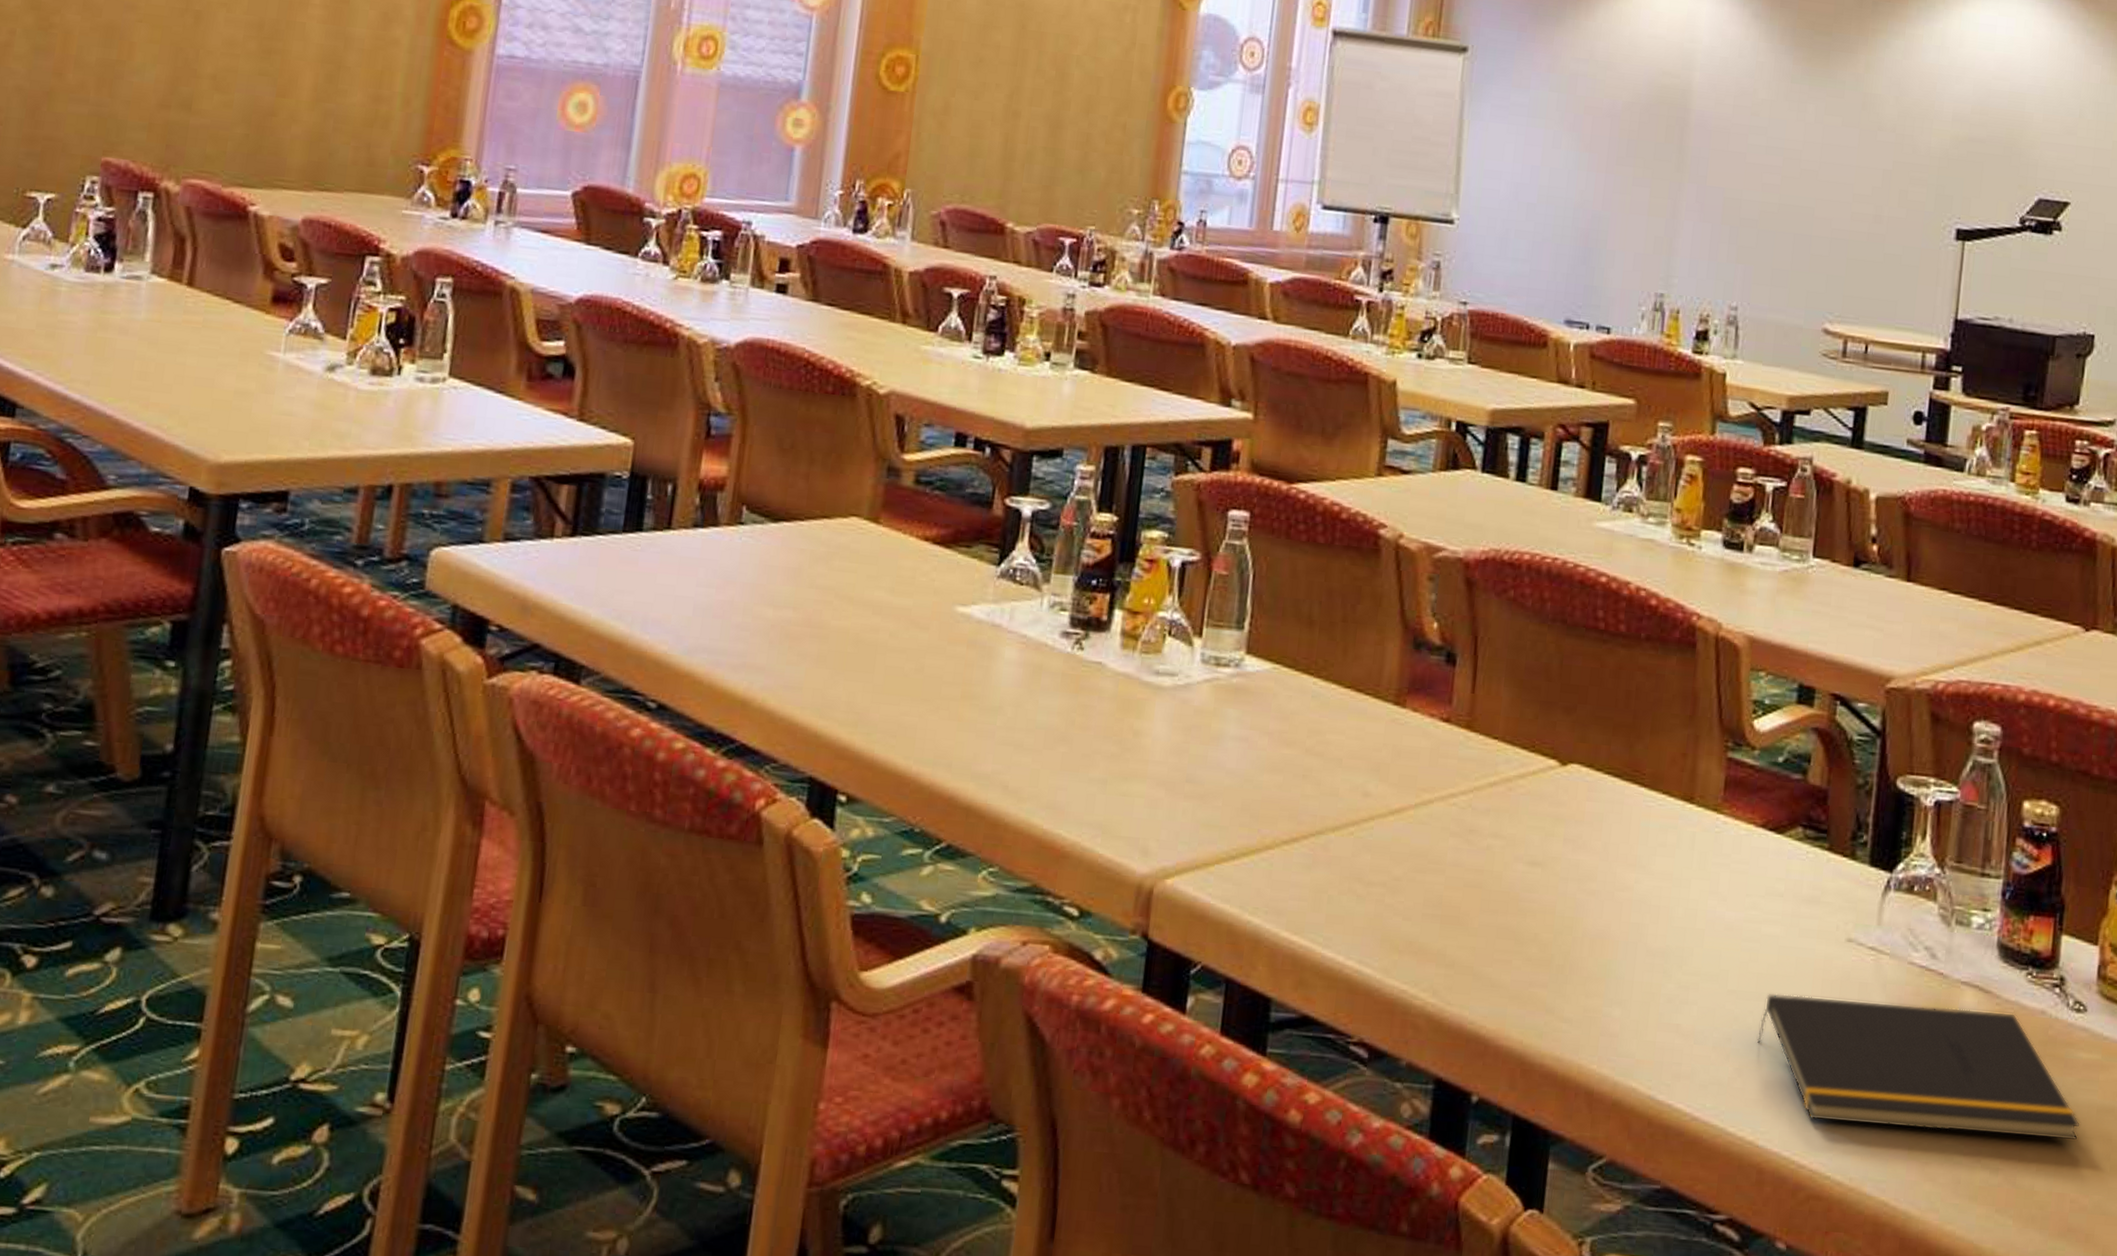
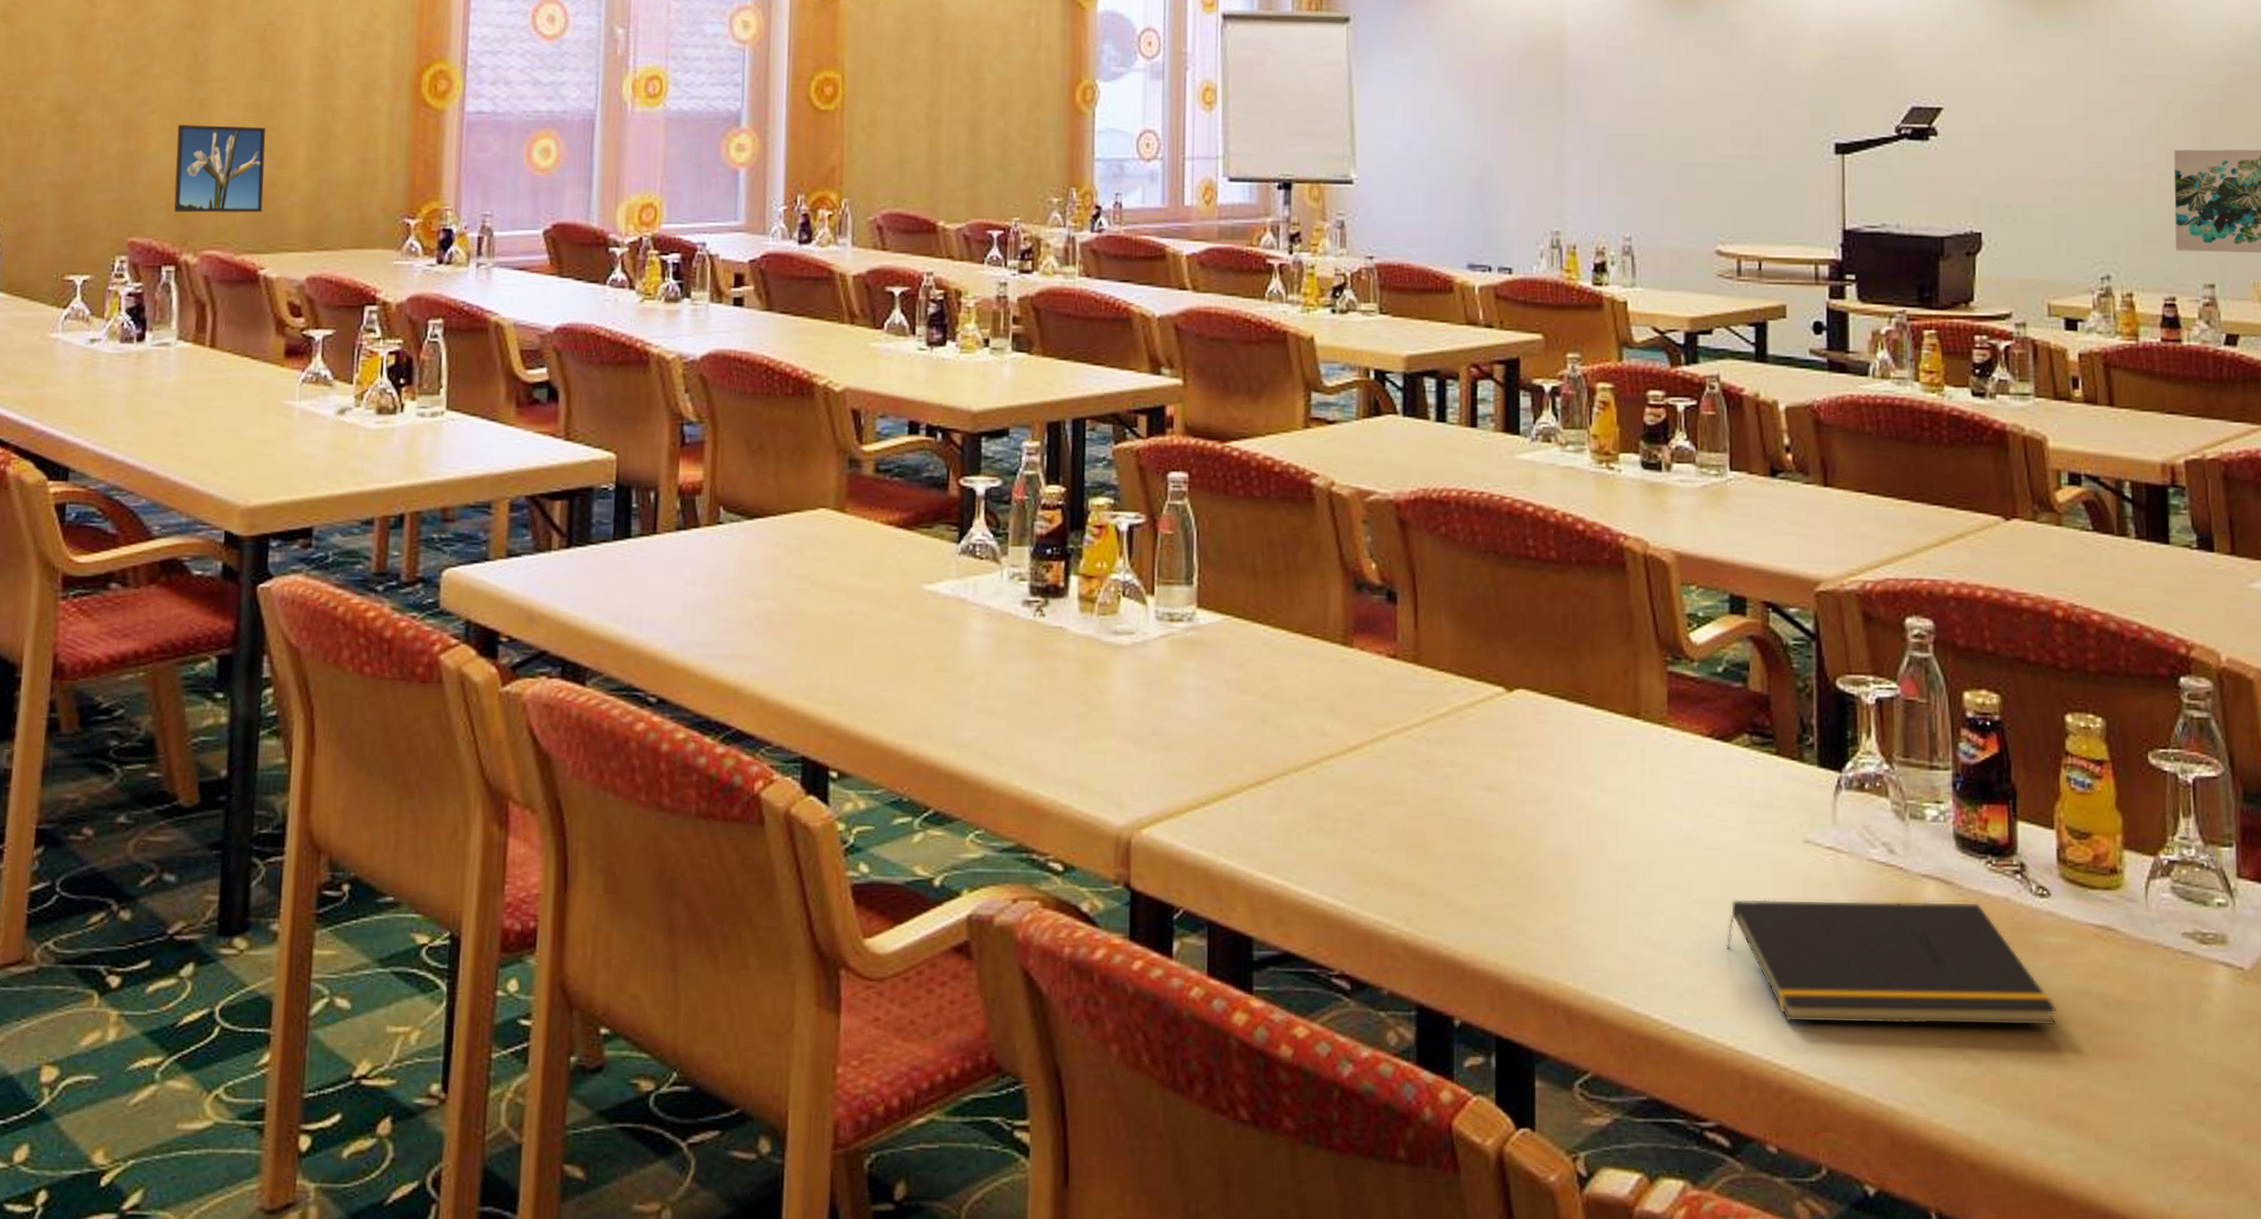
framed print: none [157,37,268,143] -> present [174,125,266,213]

